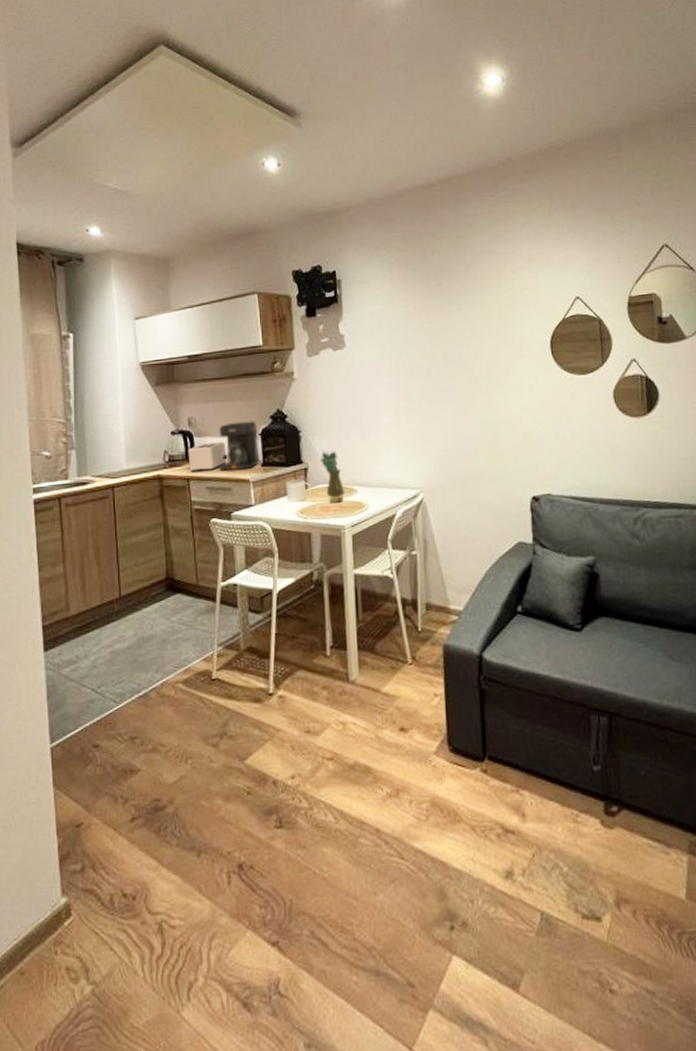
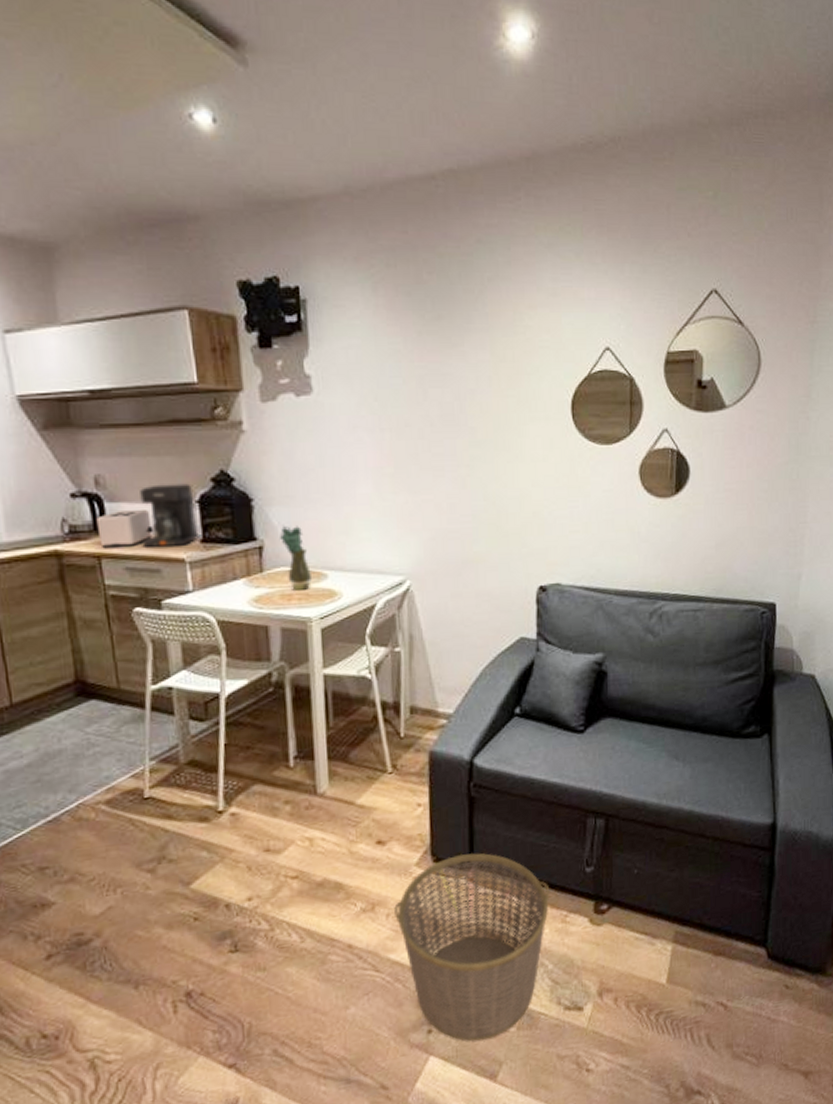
mug: present [286,479,312,502] -> none [234,560,269,589]
basket: none [416,744,560,944] -> present [394,852,550,1041]

